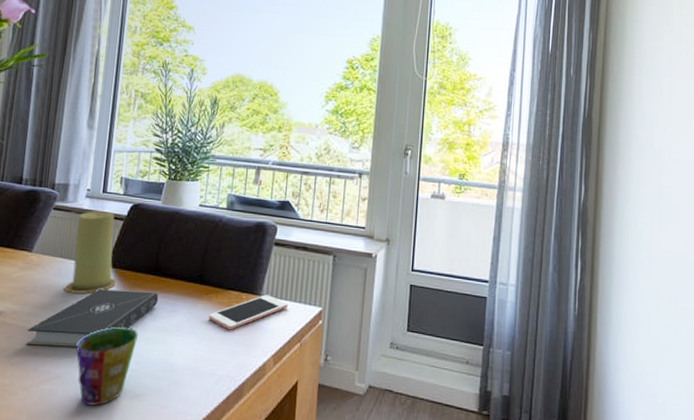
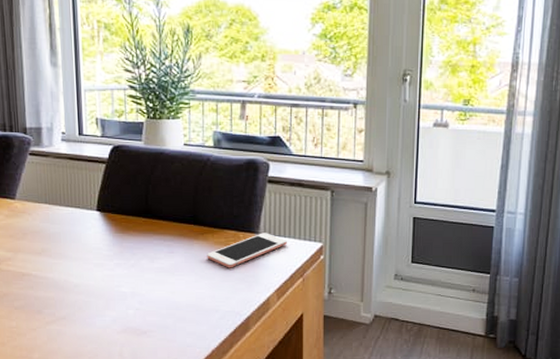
book: present [26,289,159,349] -> none [25,234,153,291]
candle: present [64,211,116,294] -> none [54,155,107,238]
cup: present [76,326,138,406] -> none [77,269,137,343]

